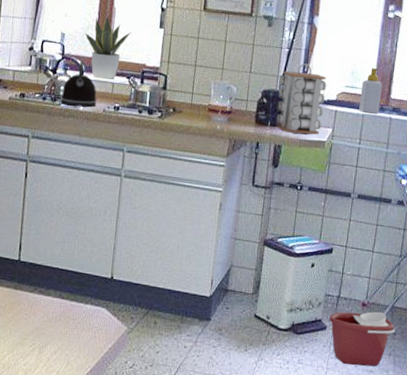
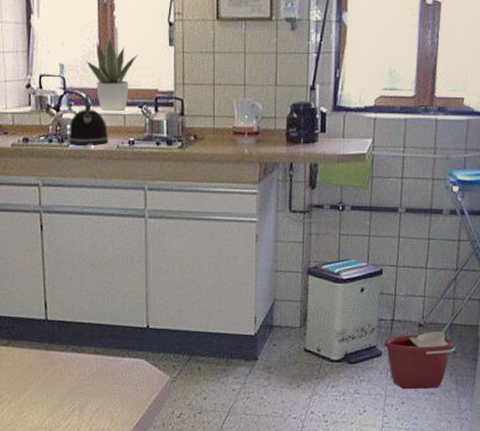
spice rack: present [275,63,327,135] -> none [309,68,362,150]
soap bottle: present [359,68,382,115] -> none [400,65,425,118]

